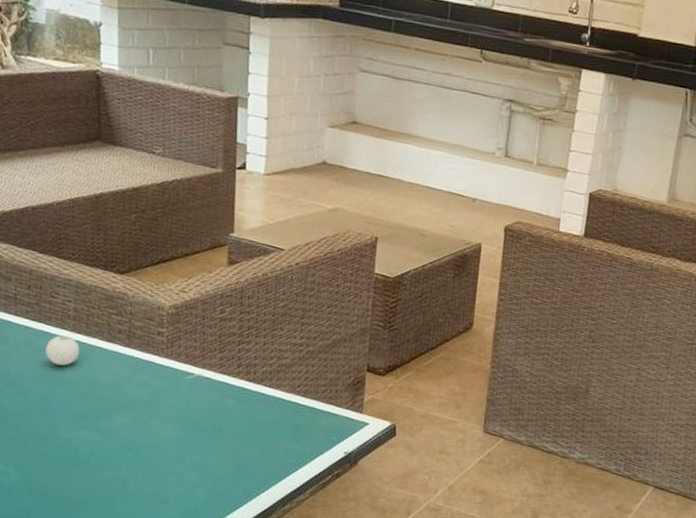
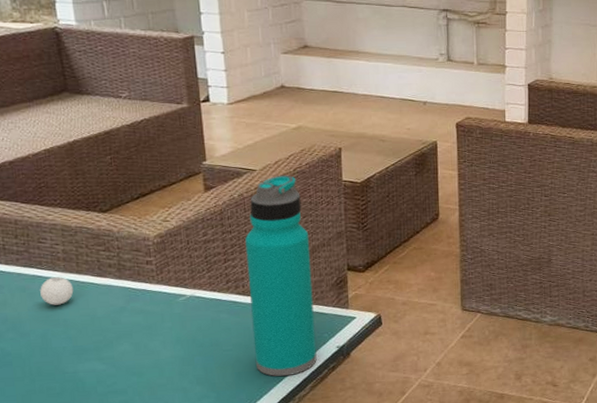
water bottle: none [256,258,331,477] -> present [245,175,317,377]

